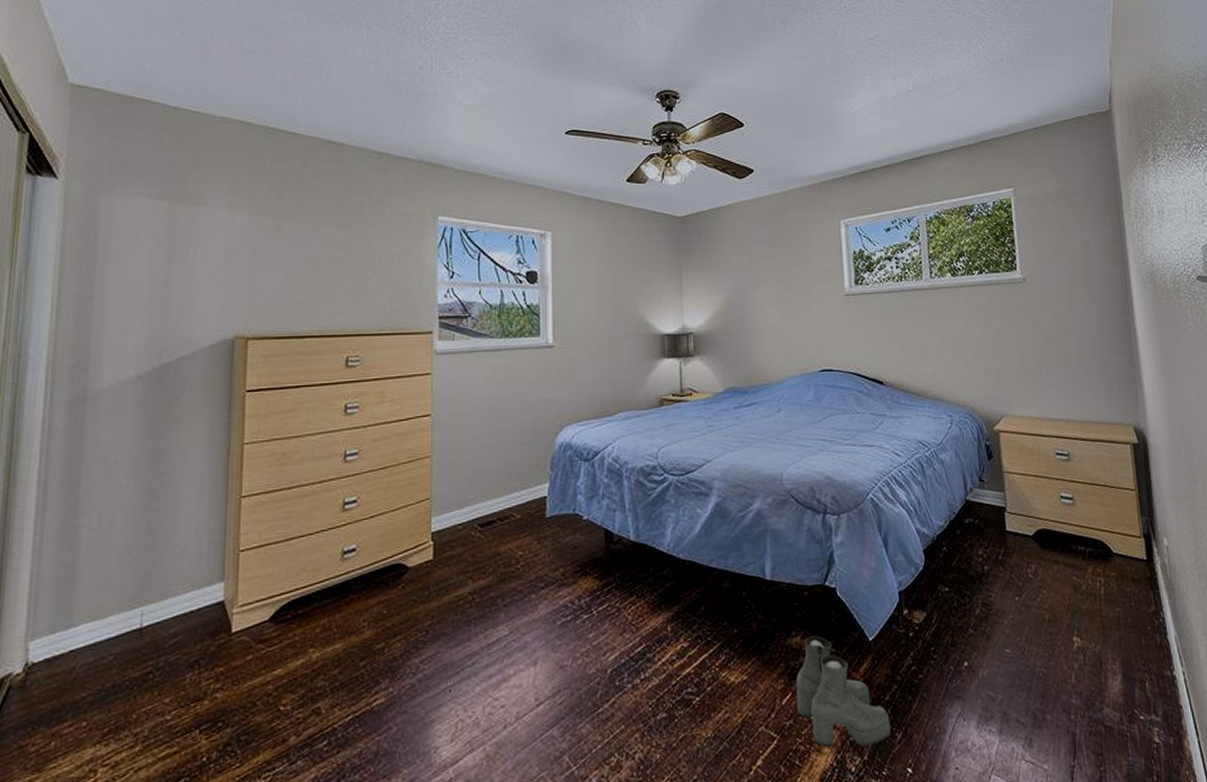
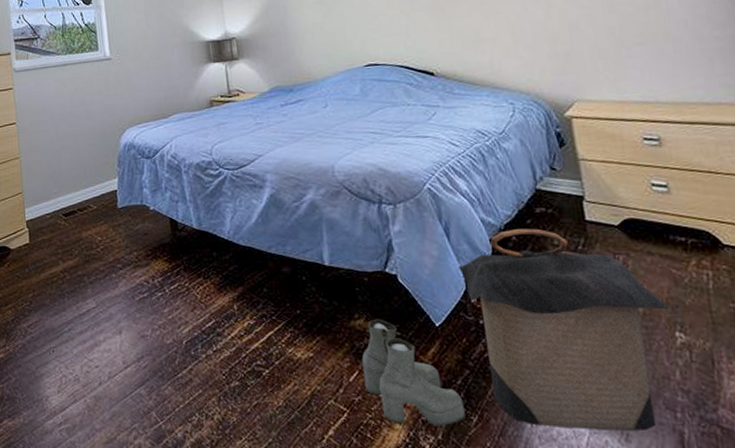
laundry hamper: none [894,539,1069,738] -> present [458,228,669,430]

